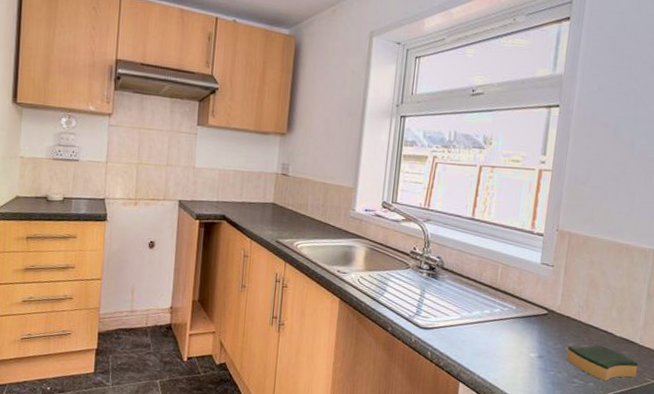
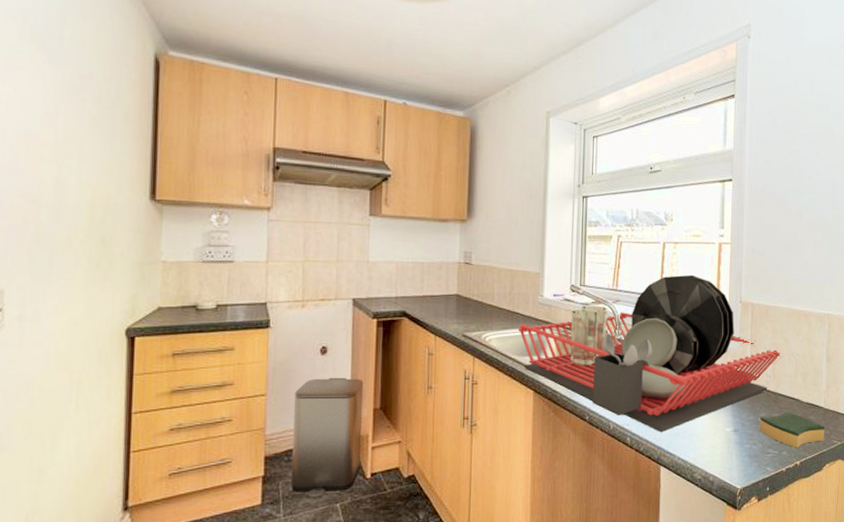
pedal bin: none [119,269,185,373] -> present [291,378,364,497]
dish rack: none [328,199,597,350] -> present [517,274,782,432]

